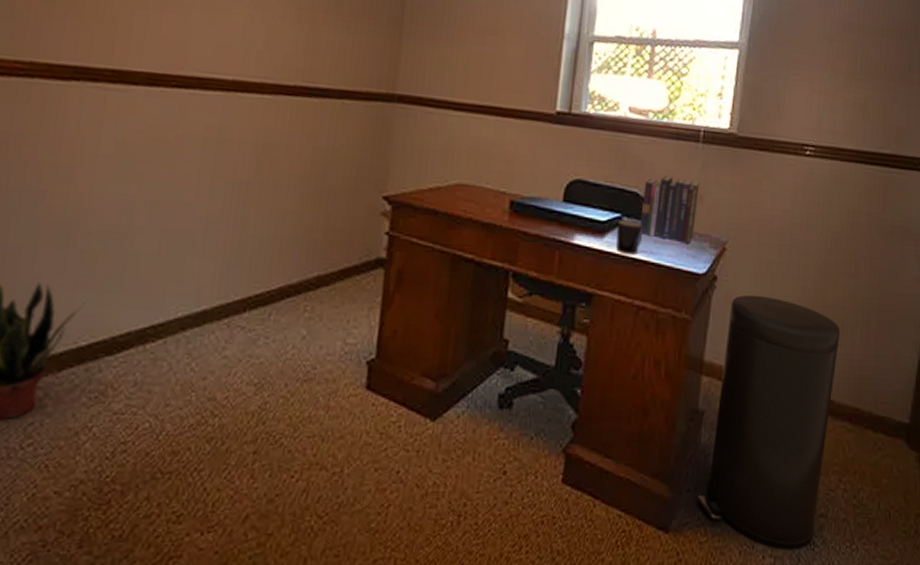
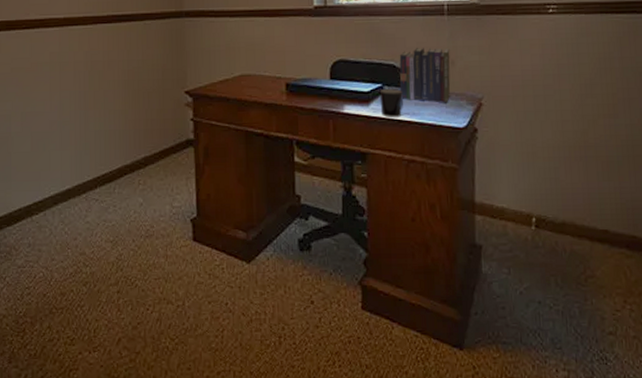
pedal bin: present [696,294,841,550] -> none [484,141,607,365]

